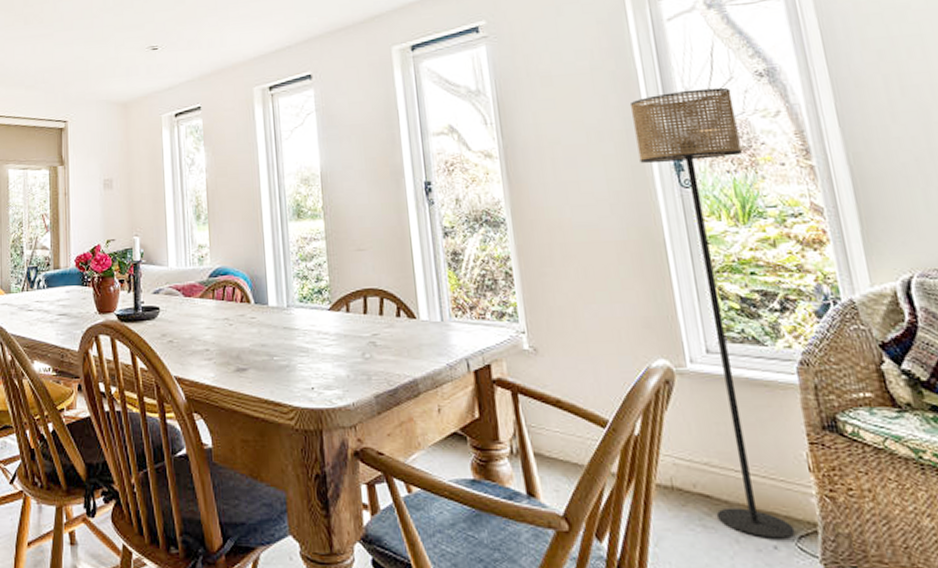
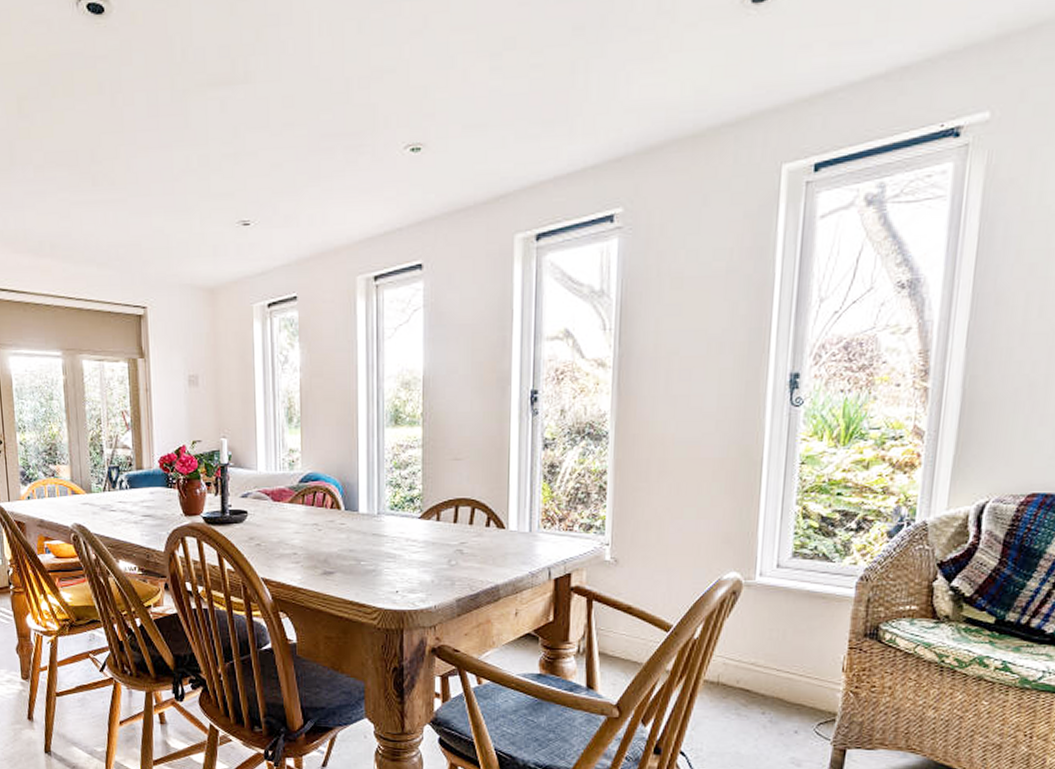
floor lamp: present [629,87,795,539] -> none [751,299,867,725]

